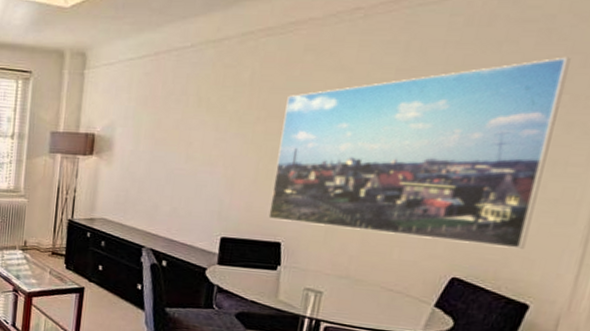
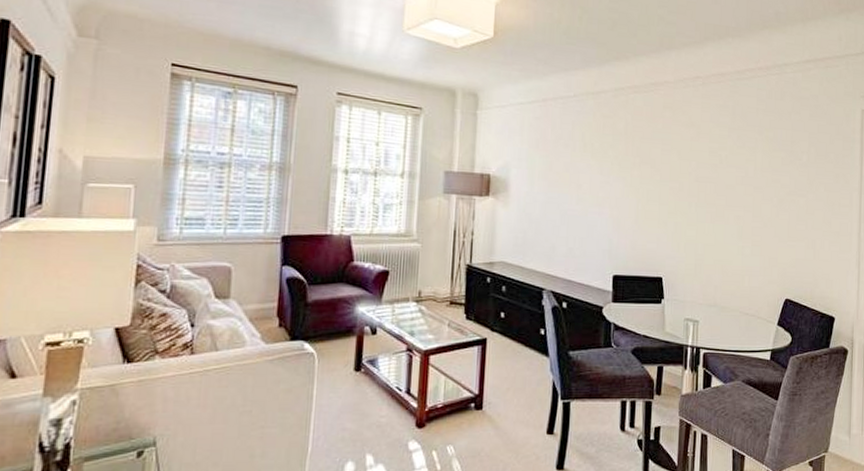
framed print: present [268,56,571,249] -> none [650,126,830,272]

